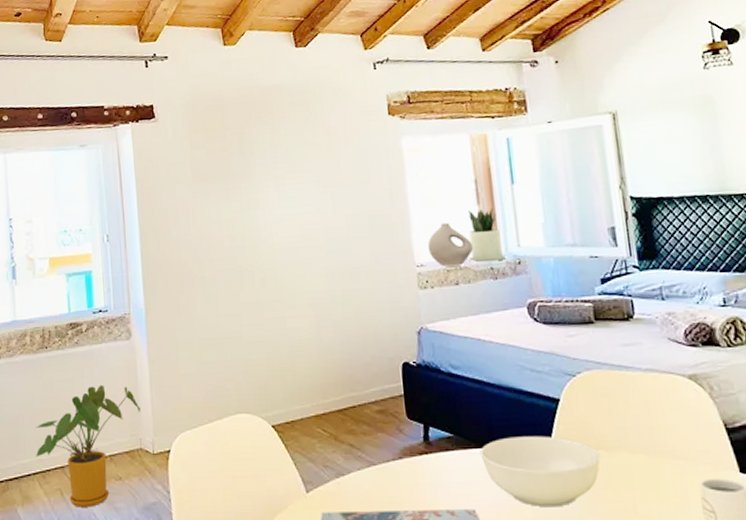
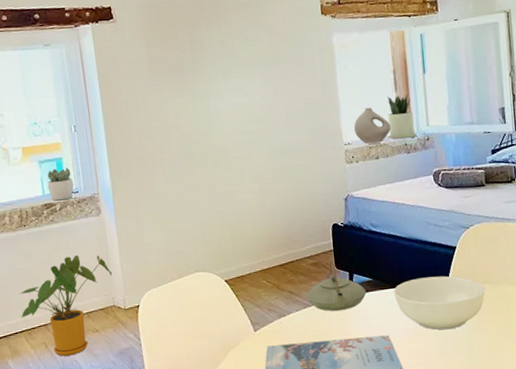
succulent plant: none [74,282,103,320] -> present [47,167,74,201]
teapot: none [369,404,446,473] -> present [305,257,367,311]

